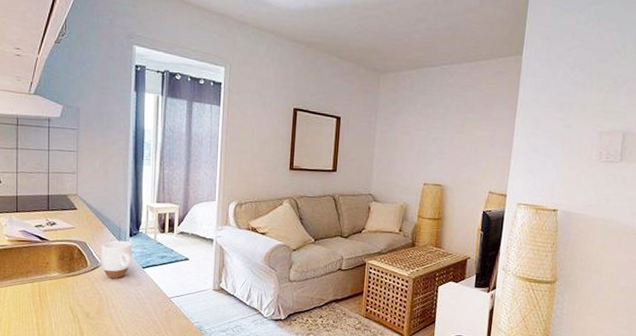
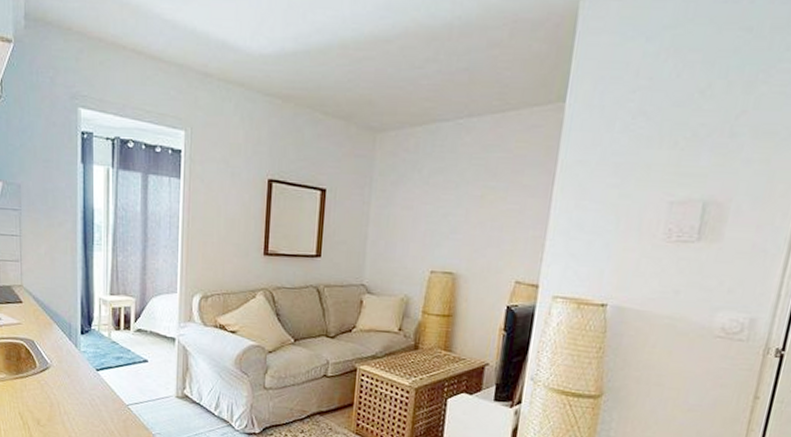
mug: present [101,240,133,279] -> none [50,338,85,383]

